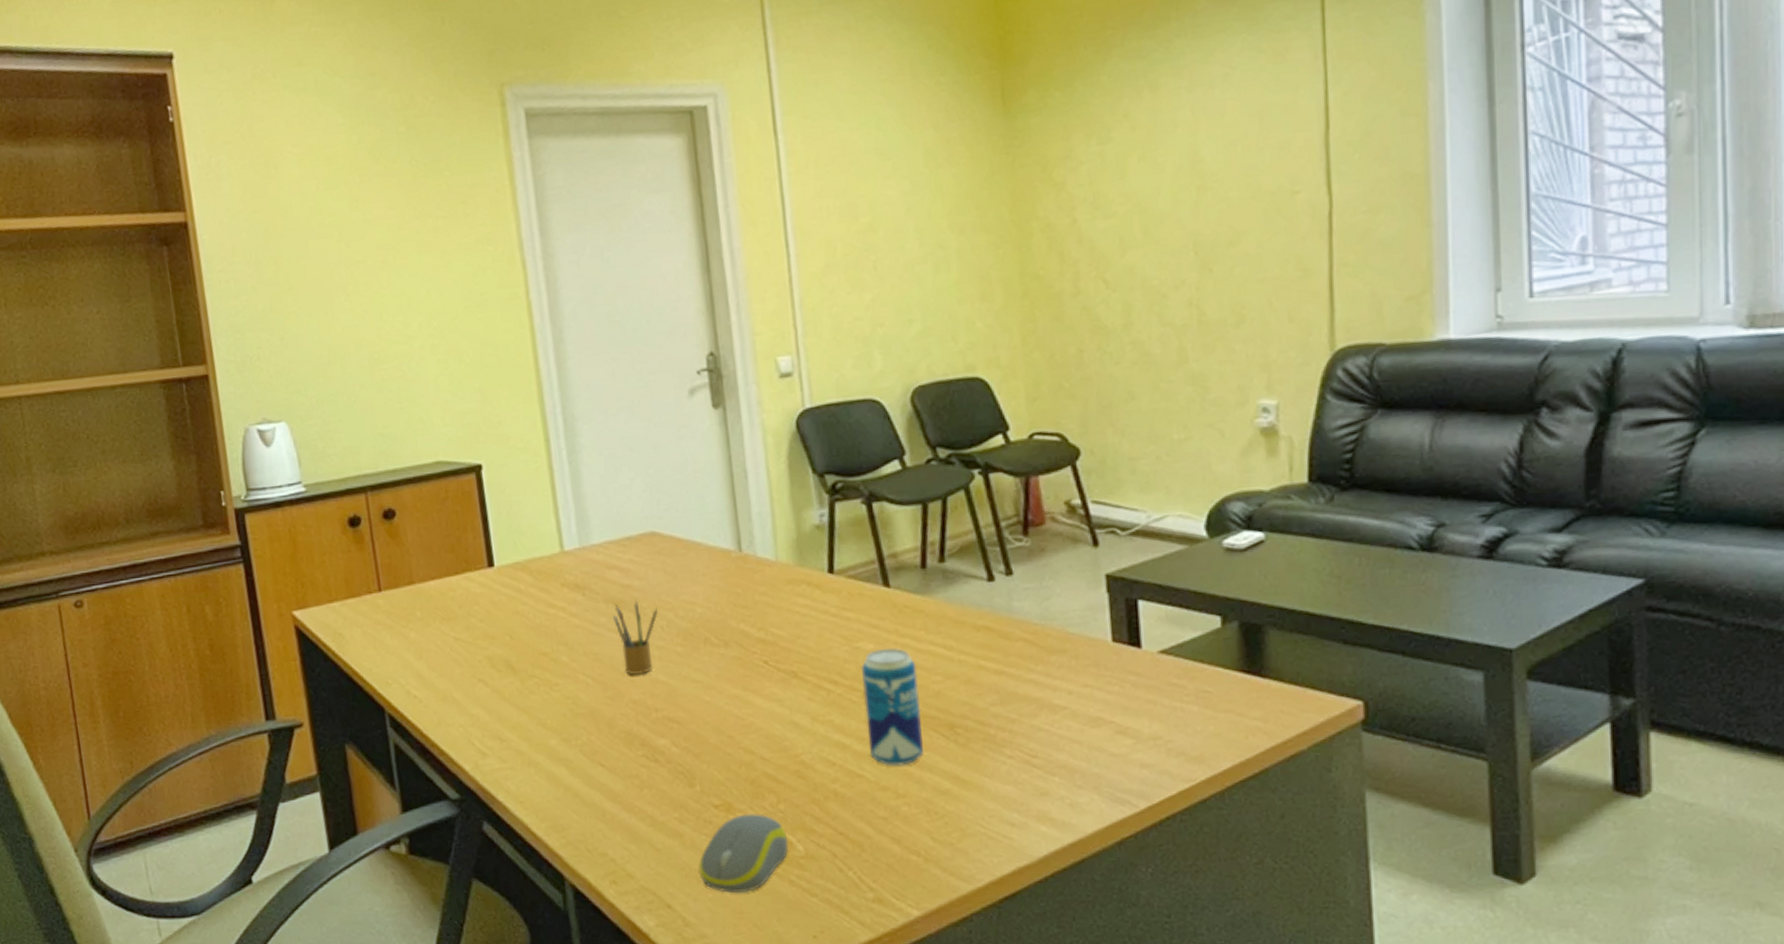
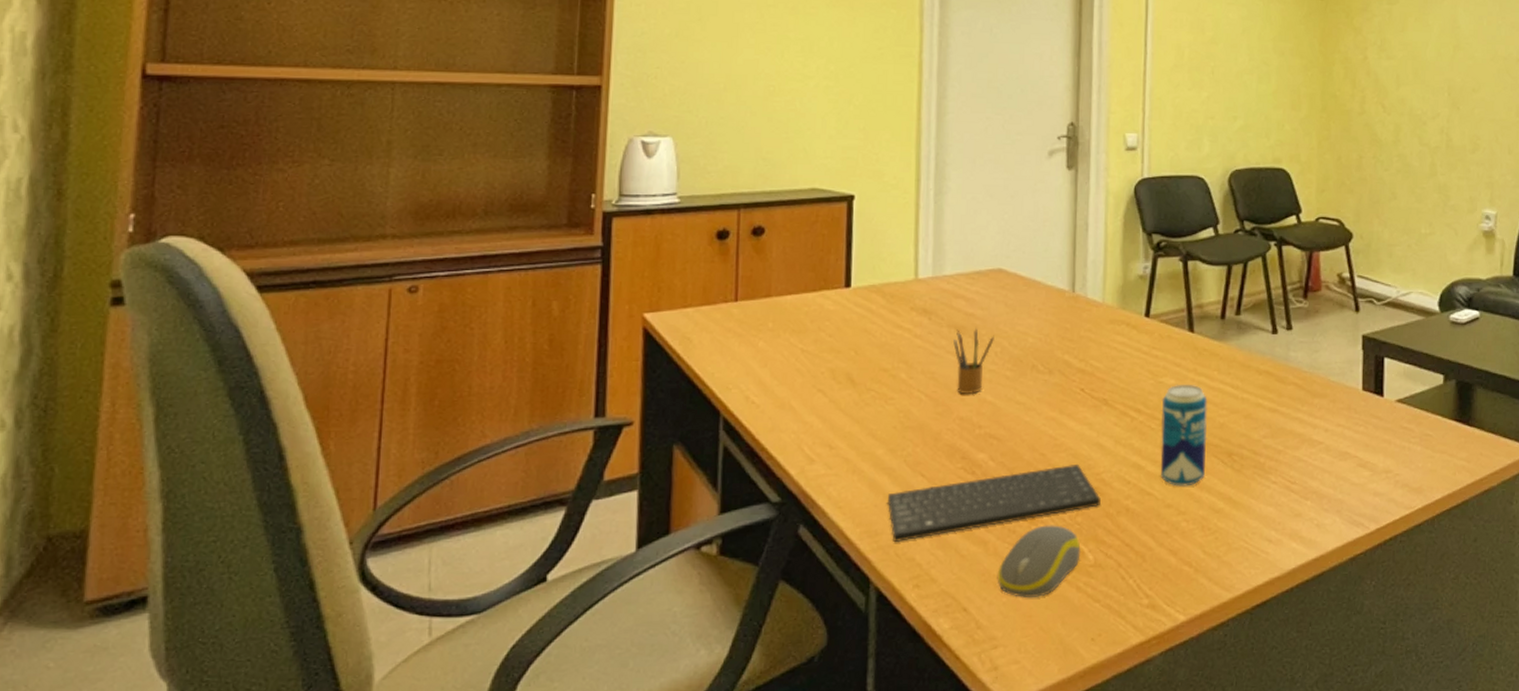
keyboard: none [569,745,804,836] -> present [887,463,1101,542]

